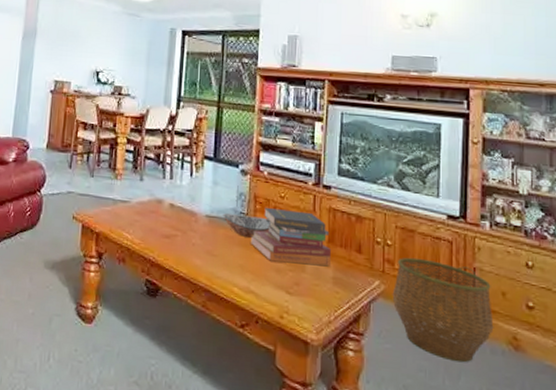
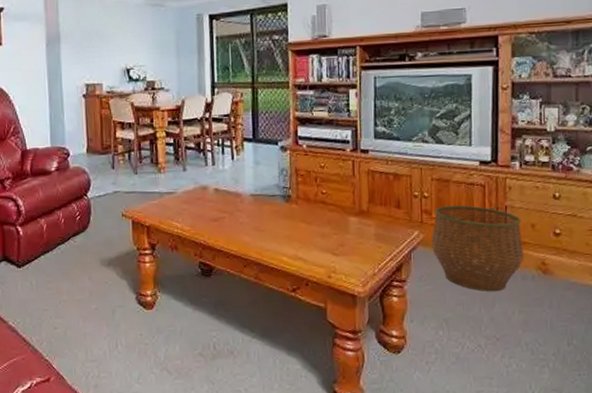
decorative bowl: present [223,213,271,238] -> none [267,188,313,209]
books: present [251,208,331,267] -> none [295,177,372,228]

